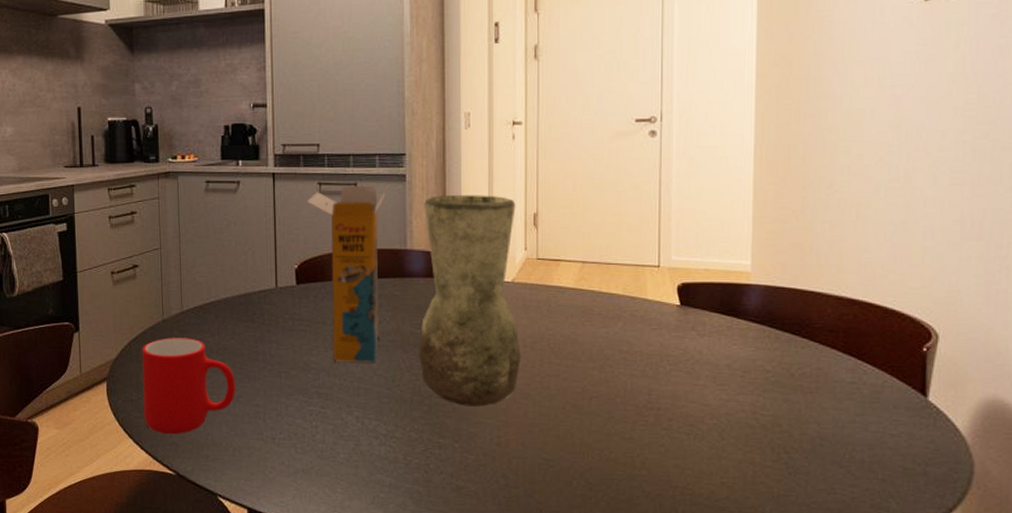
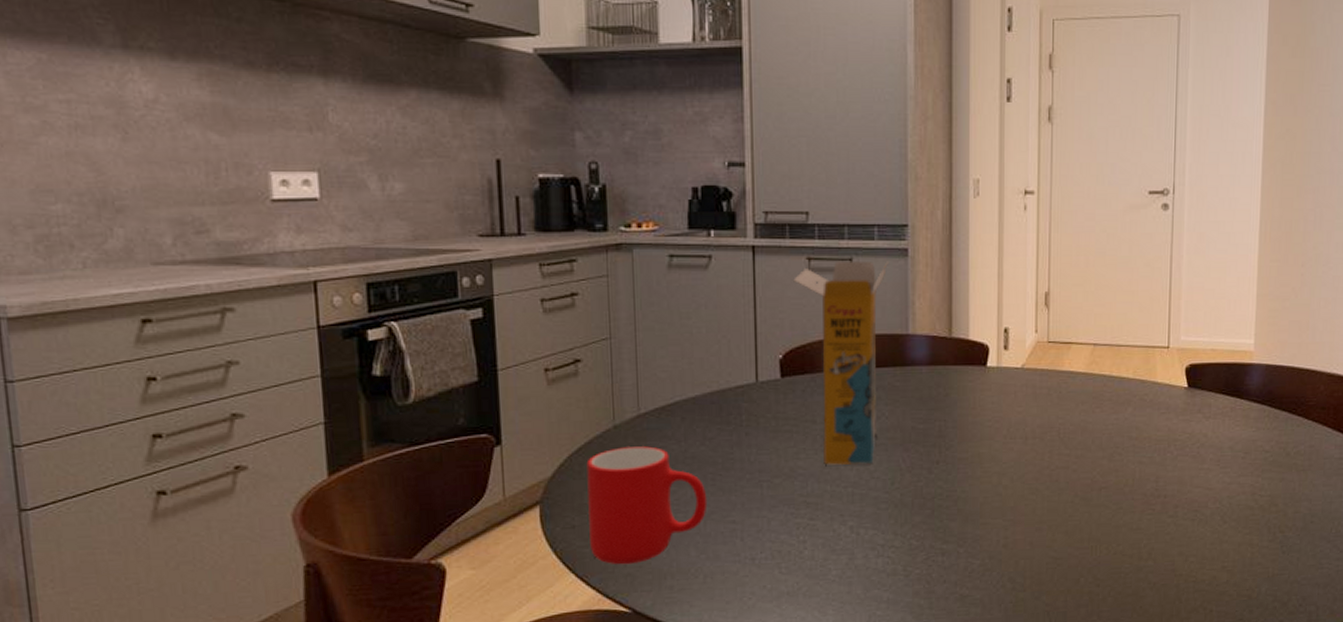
vase: present [418,195,522,407] -> none [920,272,1031,507]

